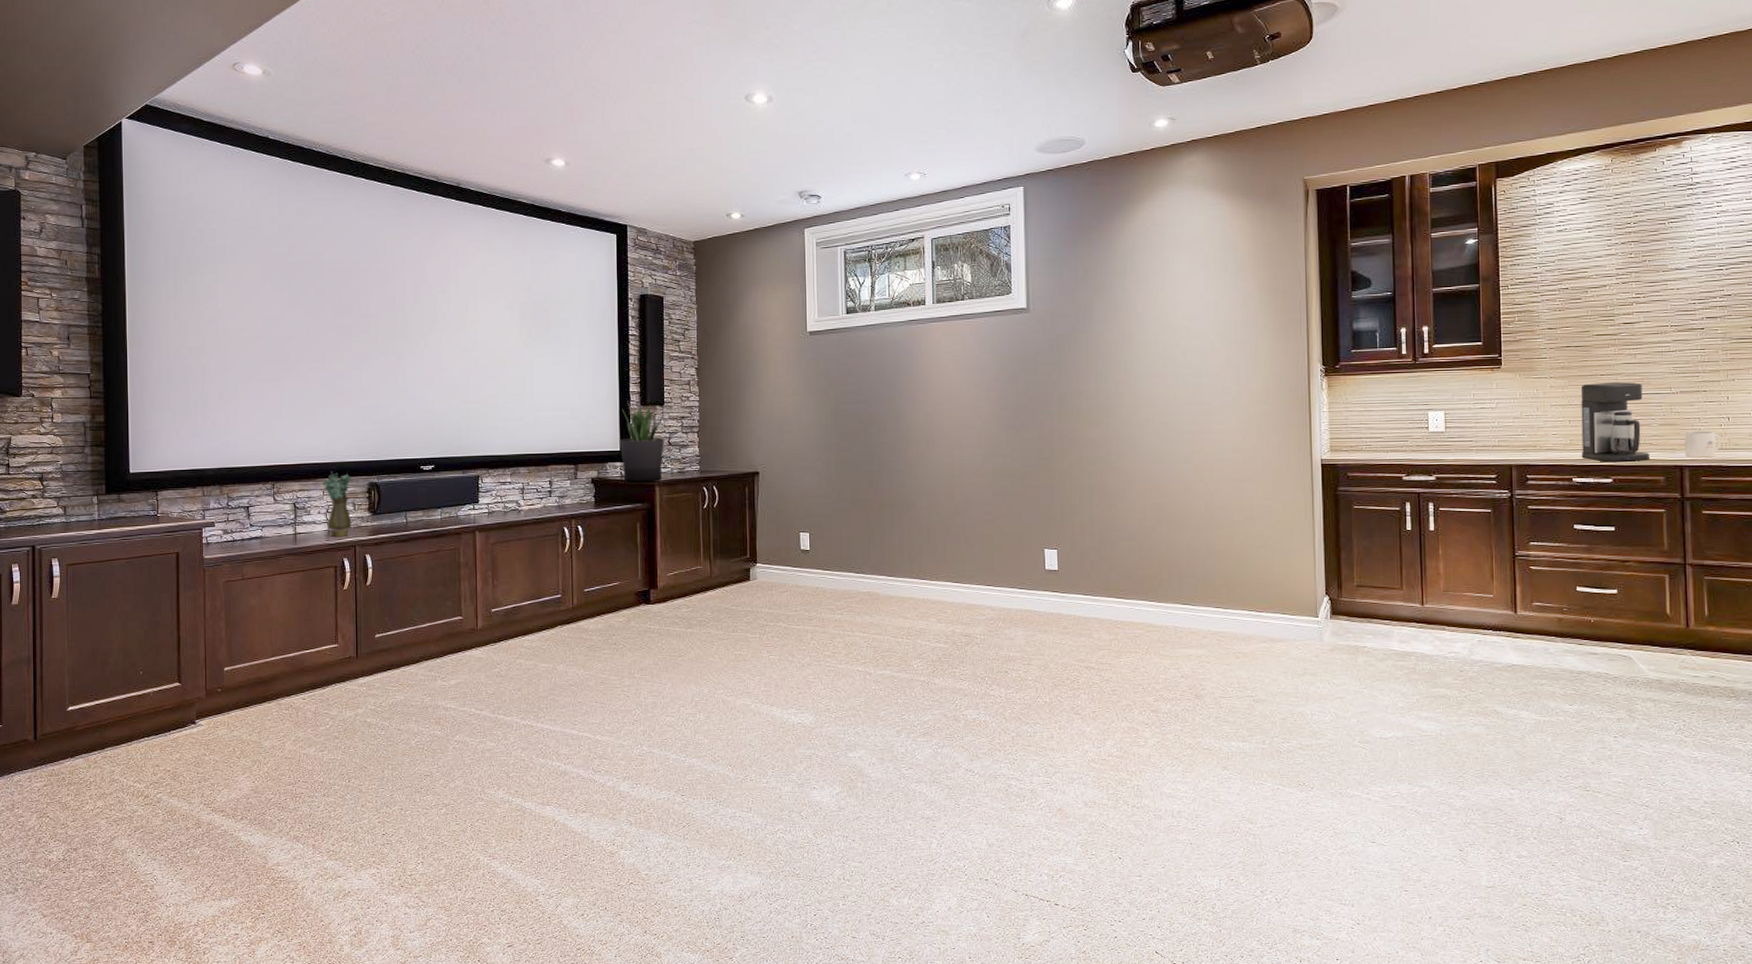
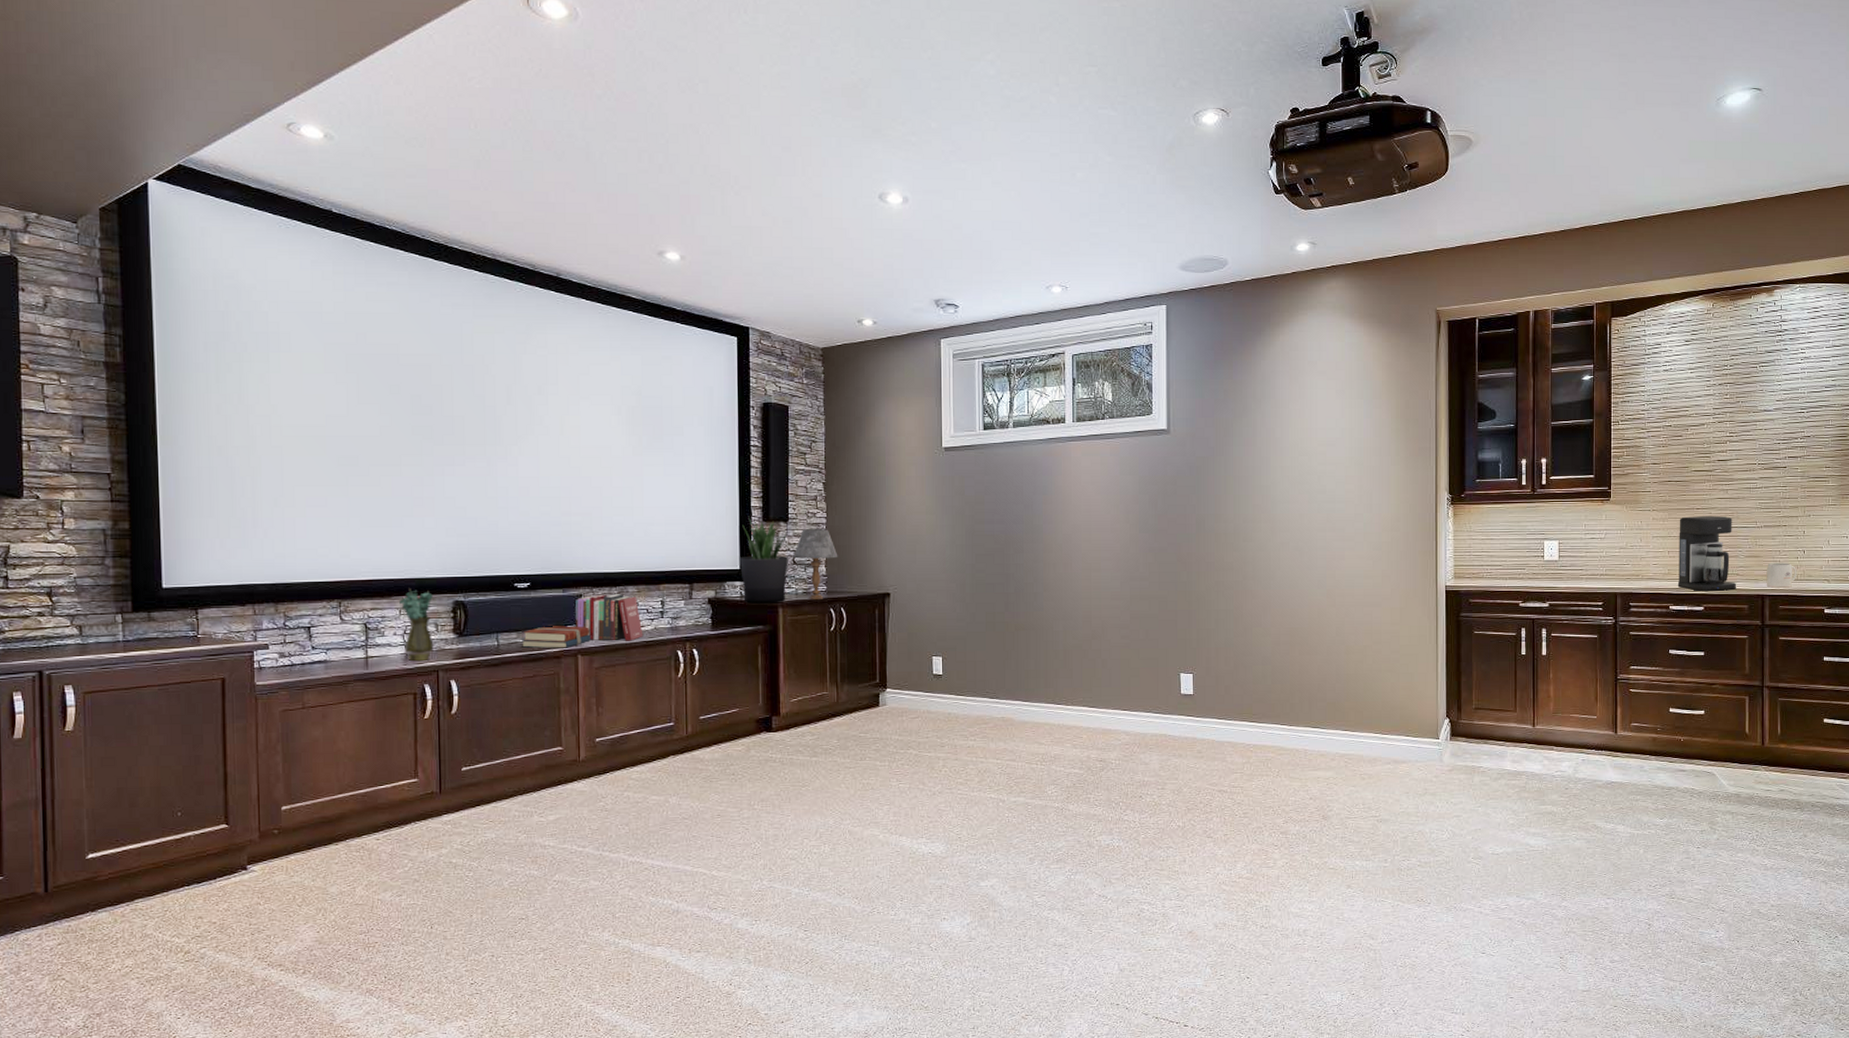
books: none [427,504,487,526] -> present [522,625,591,650]
books: none [473,475,534,519] -> present [575,594,643,641]
table lamp: none [669,412,710,478] -> present [793,529,838,599]

